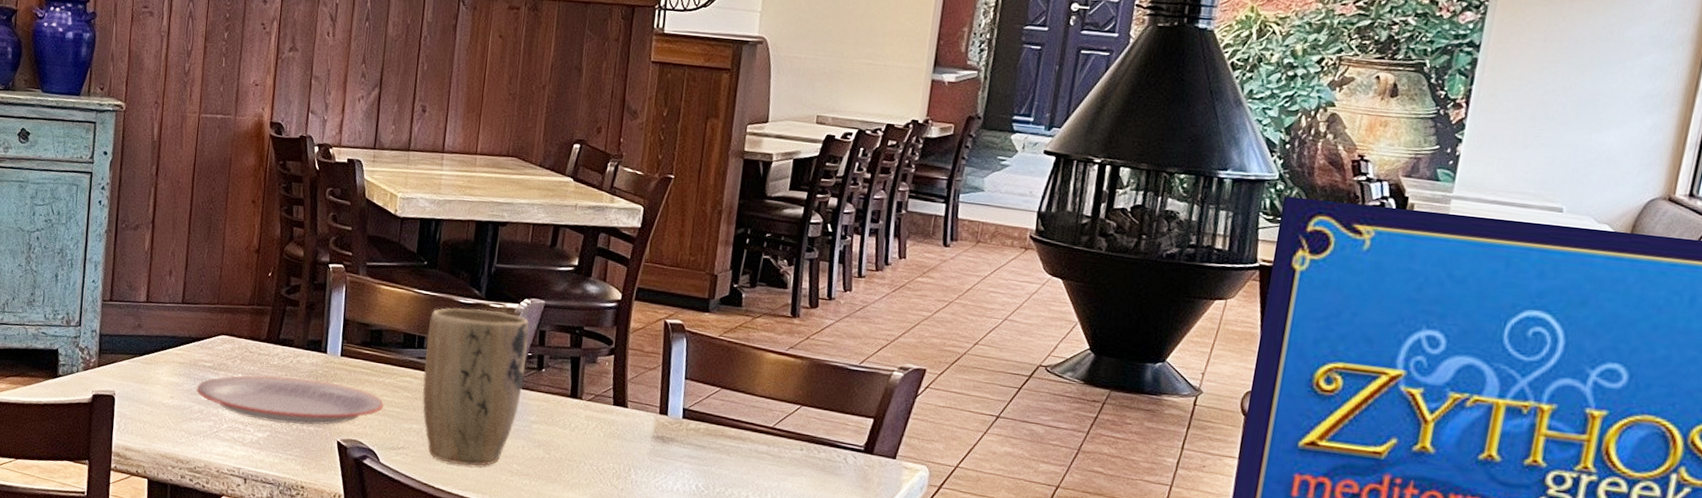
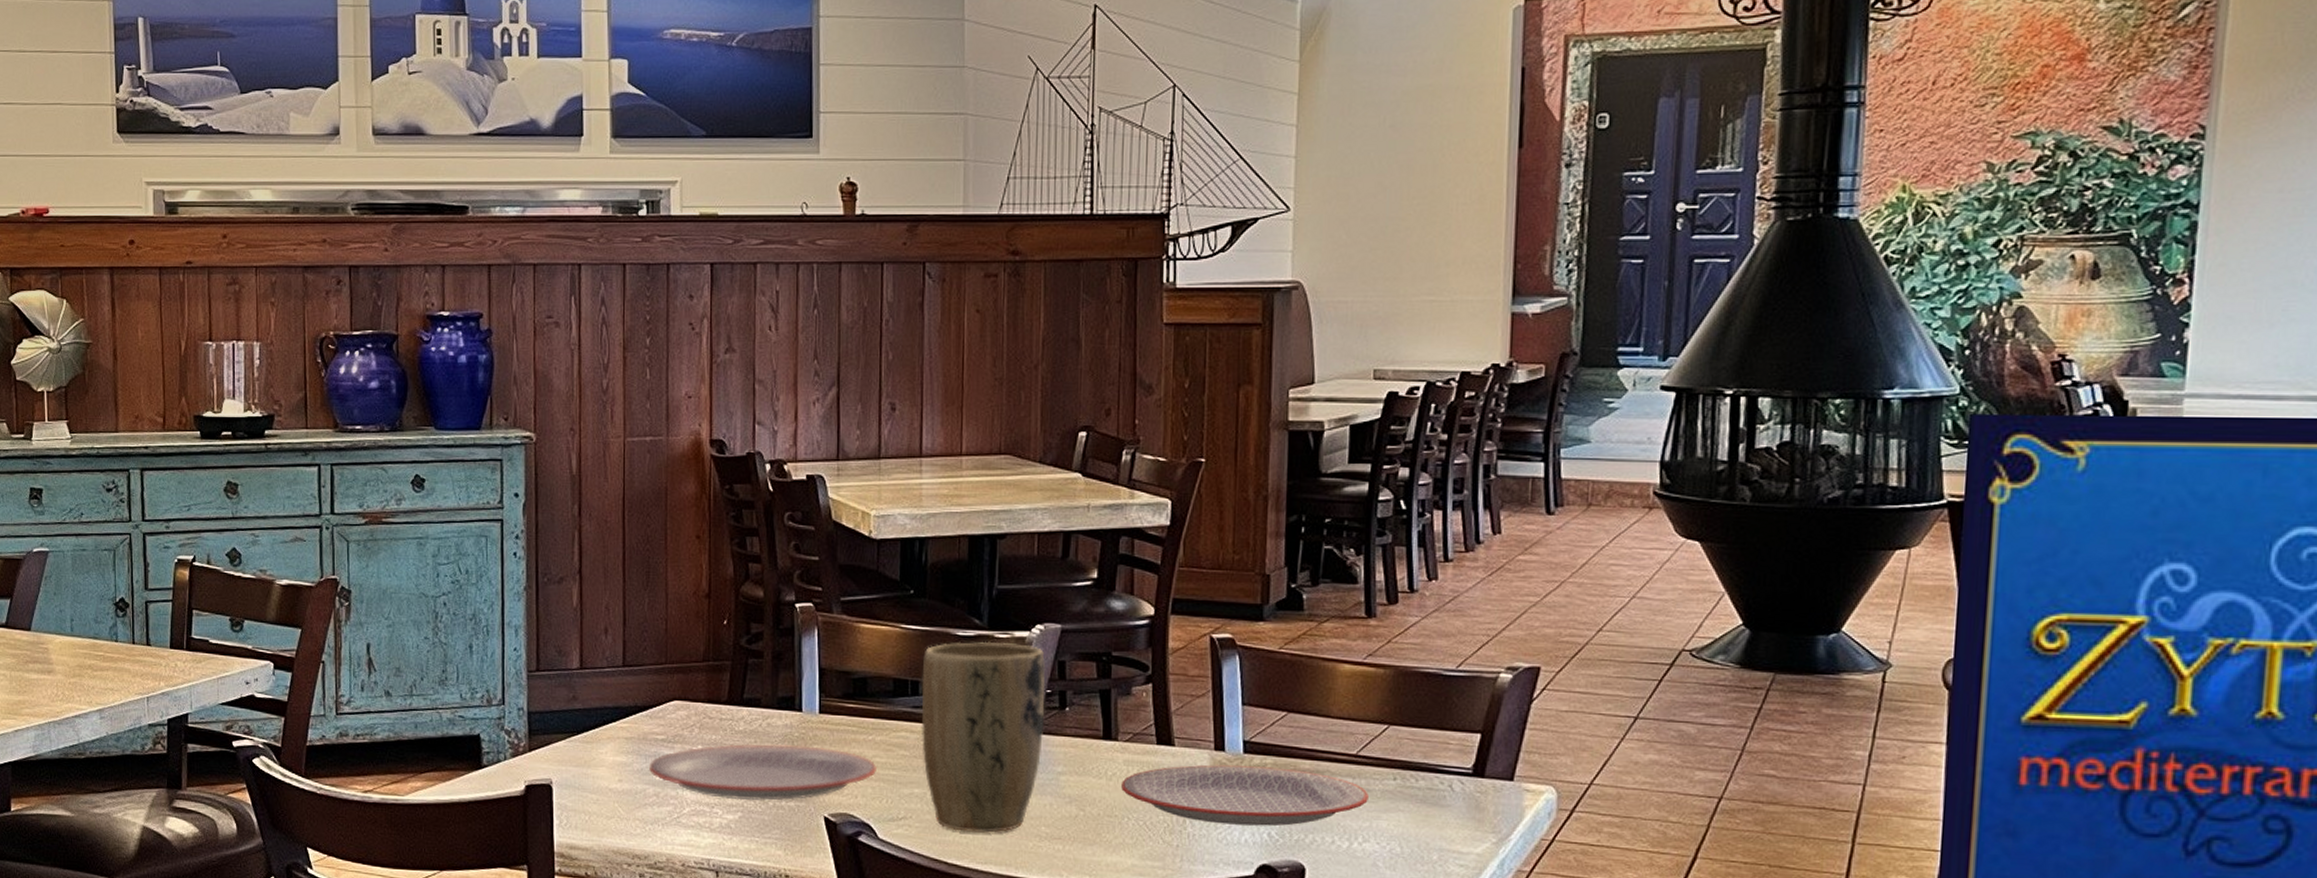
plate: none [581,424,779,480] -> present [1121,764,1368,826]

